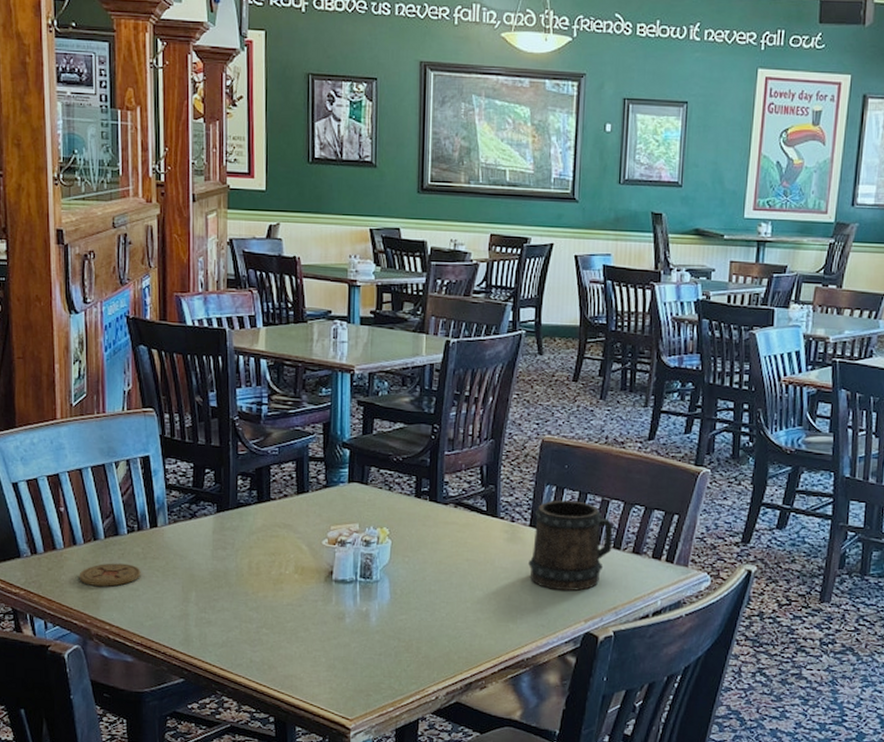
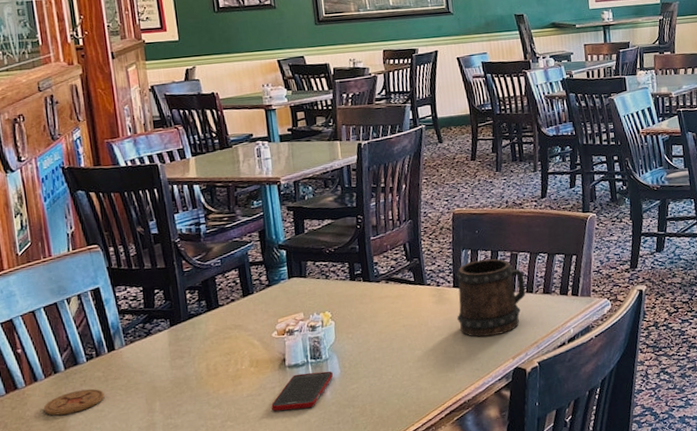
cell phone: none [311,591,381,631] -> present [271,371,333,411]

